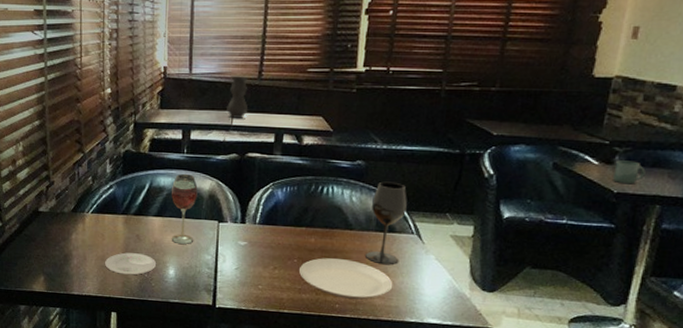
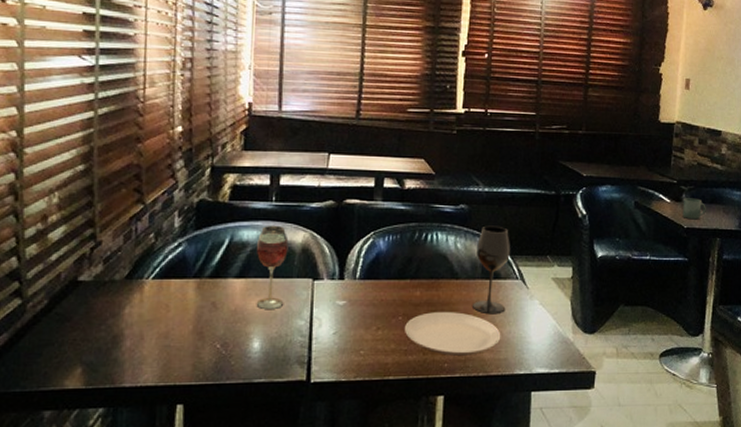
plate: present [104,252,157,275] -> none [168,325,238,354]
vase: present [227,76,249,118] -> none [322,114,346,161]

